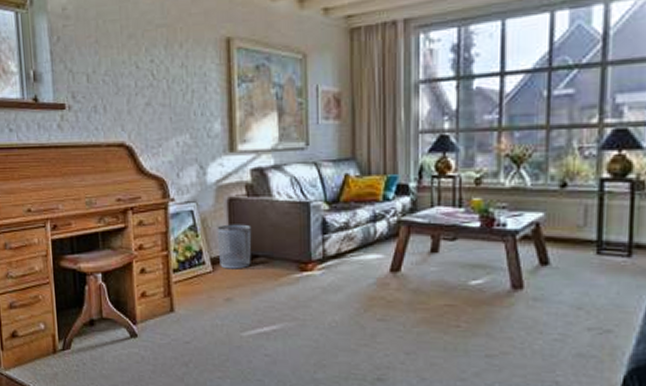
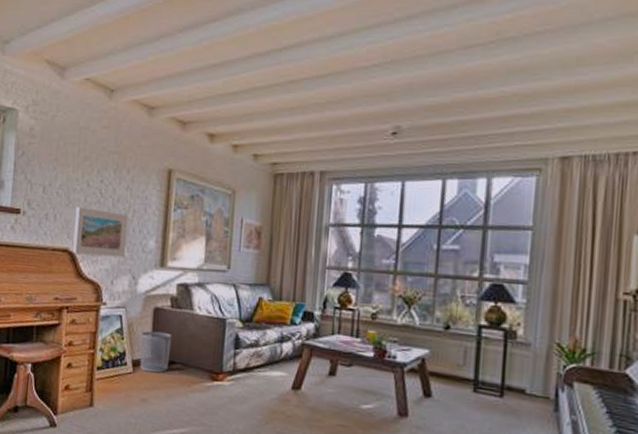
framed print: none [127,93,189,148] -> present [73,207,129,258]

